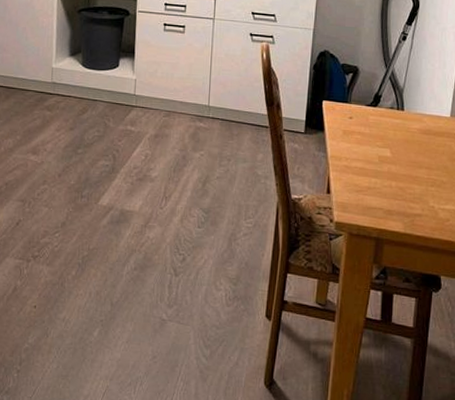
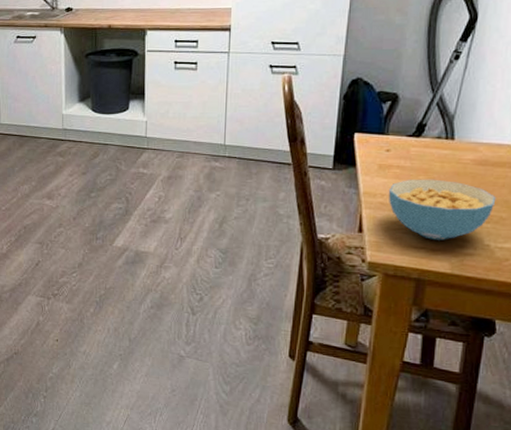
cereal bowl: none [351,145,438,202] -> present [388,179,496,240]

